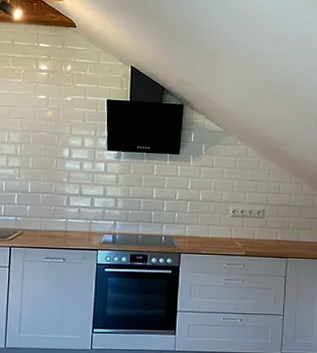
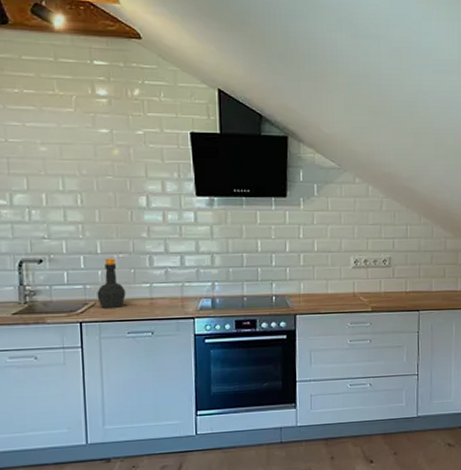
bottle: none [24,197,47,238] -> present [97,258,126,309]

